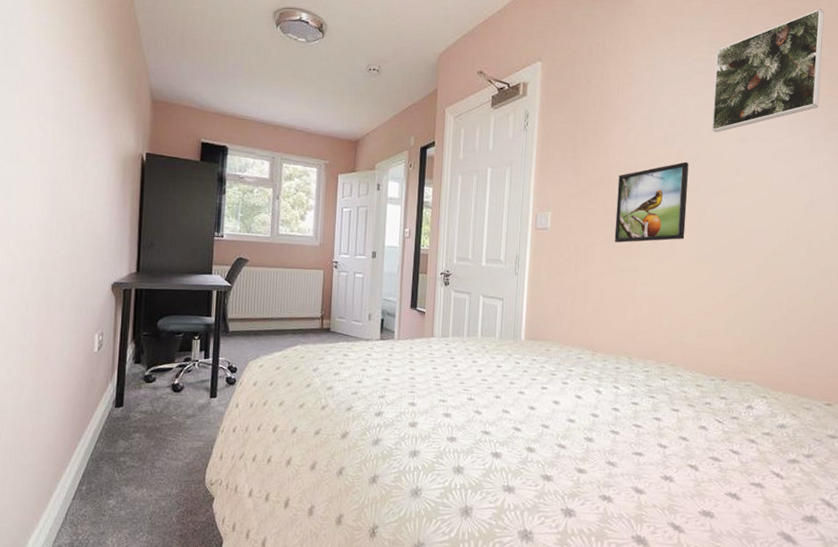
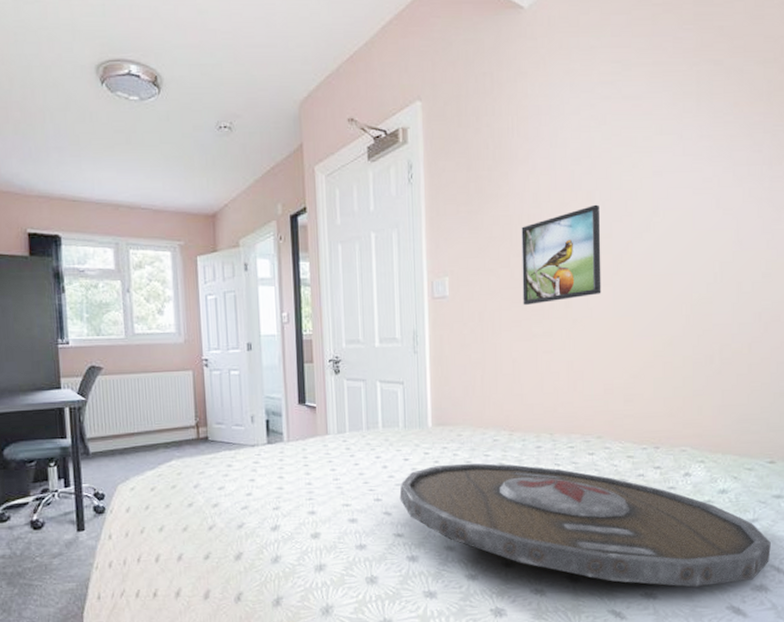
serving tray: none [490,375,823,512] -> present [399,463,771,588]
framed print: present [711,8,824,133] -> none [620,11,740,167]

